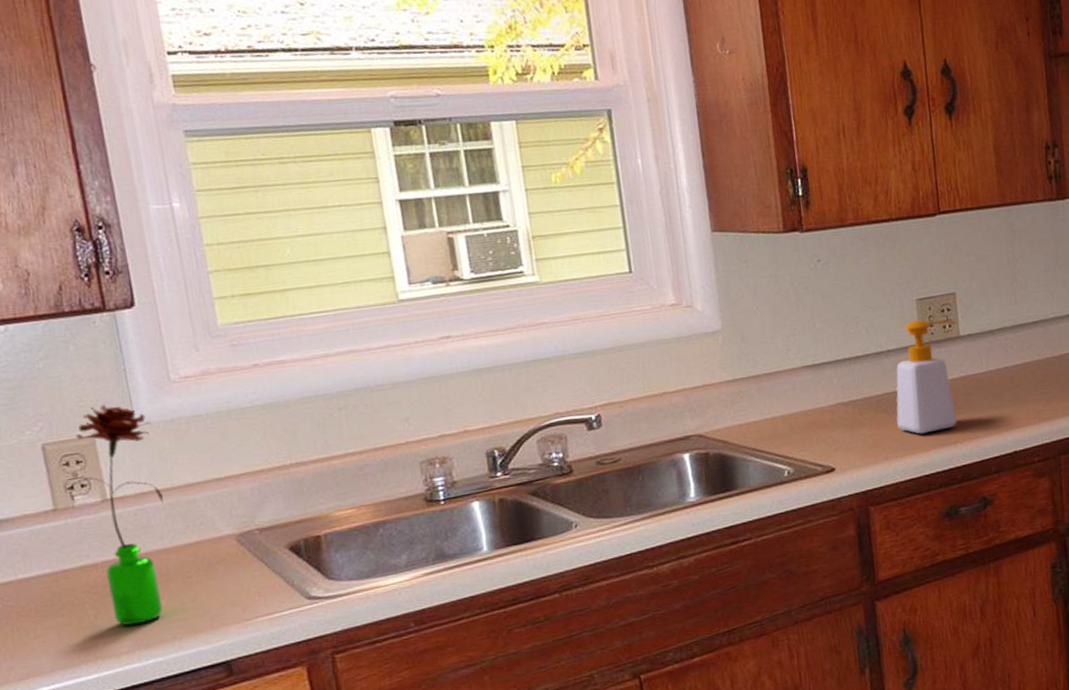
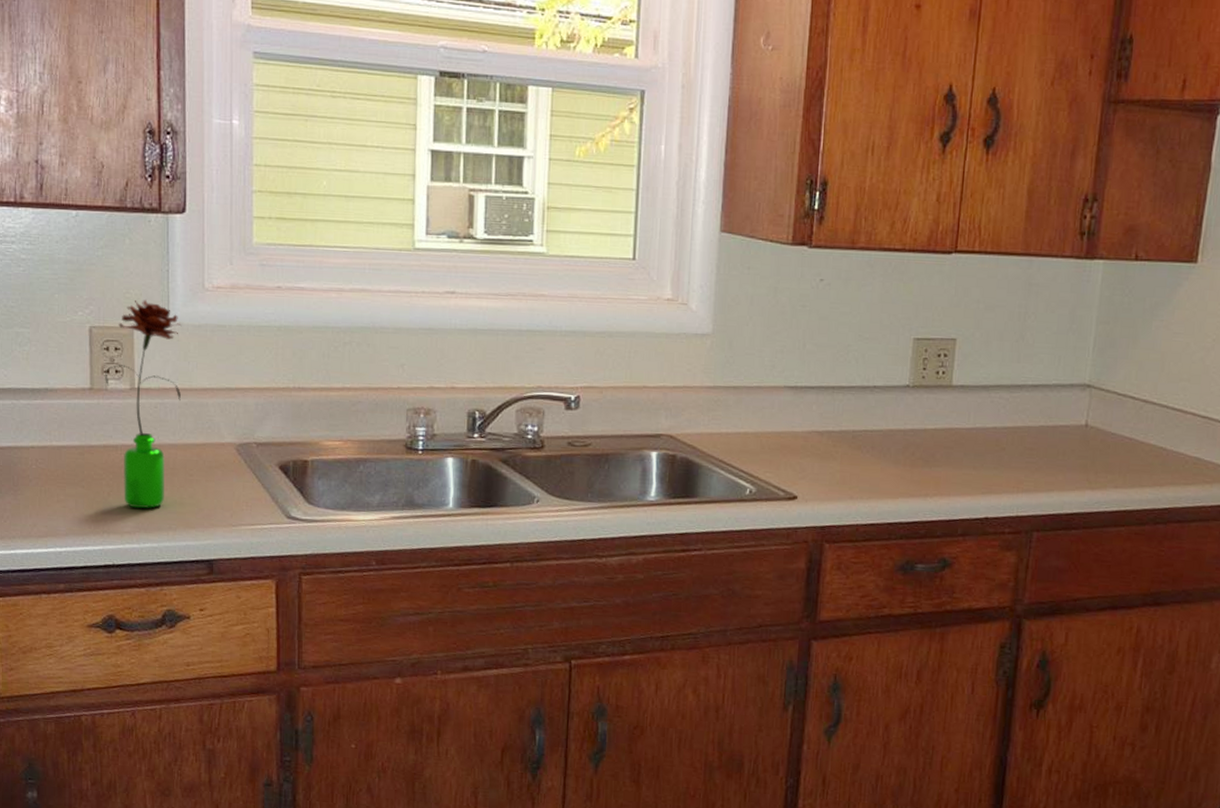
soap bottle: present [896,320,957,434] -> none [869,360,952,480]

